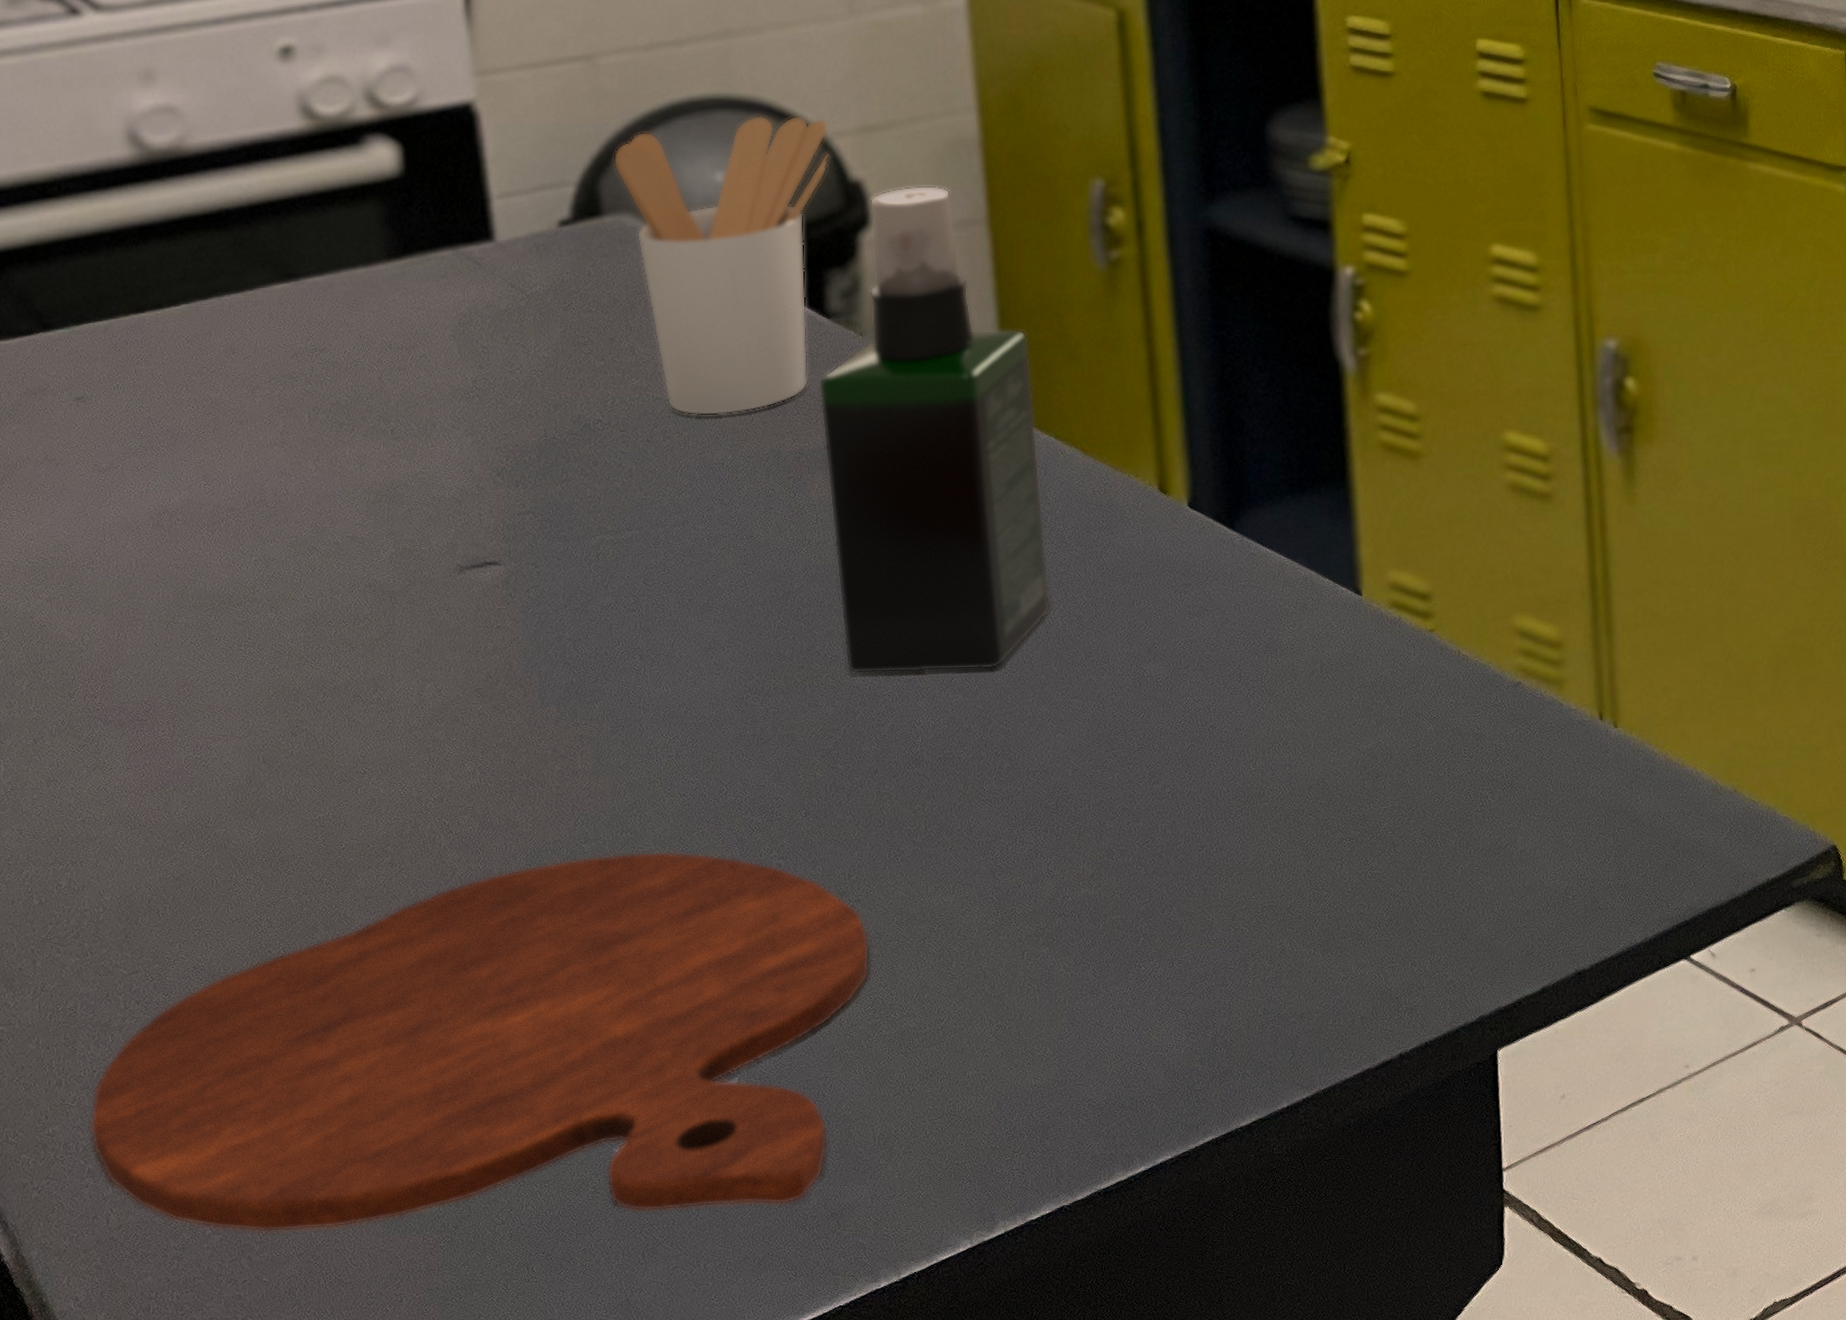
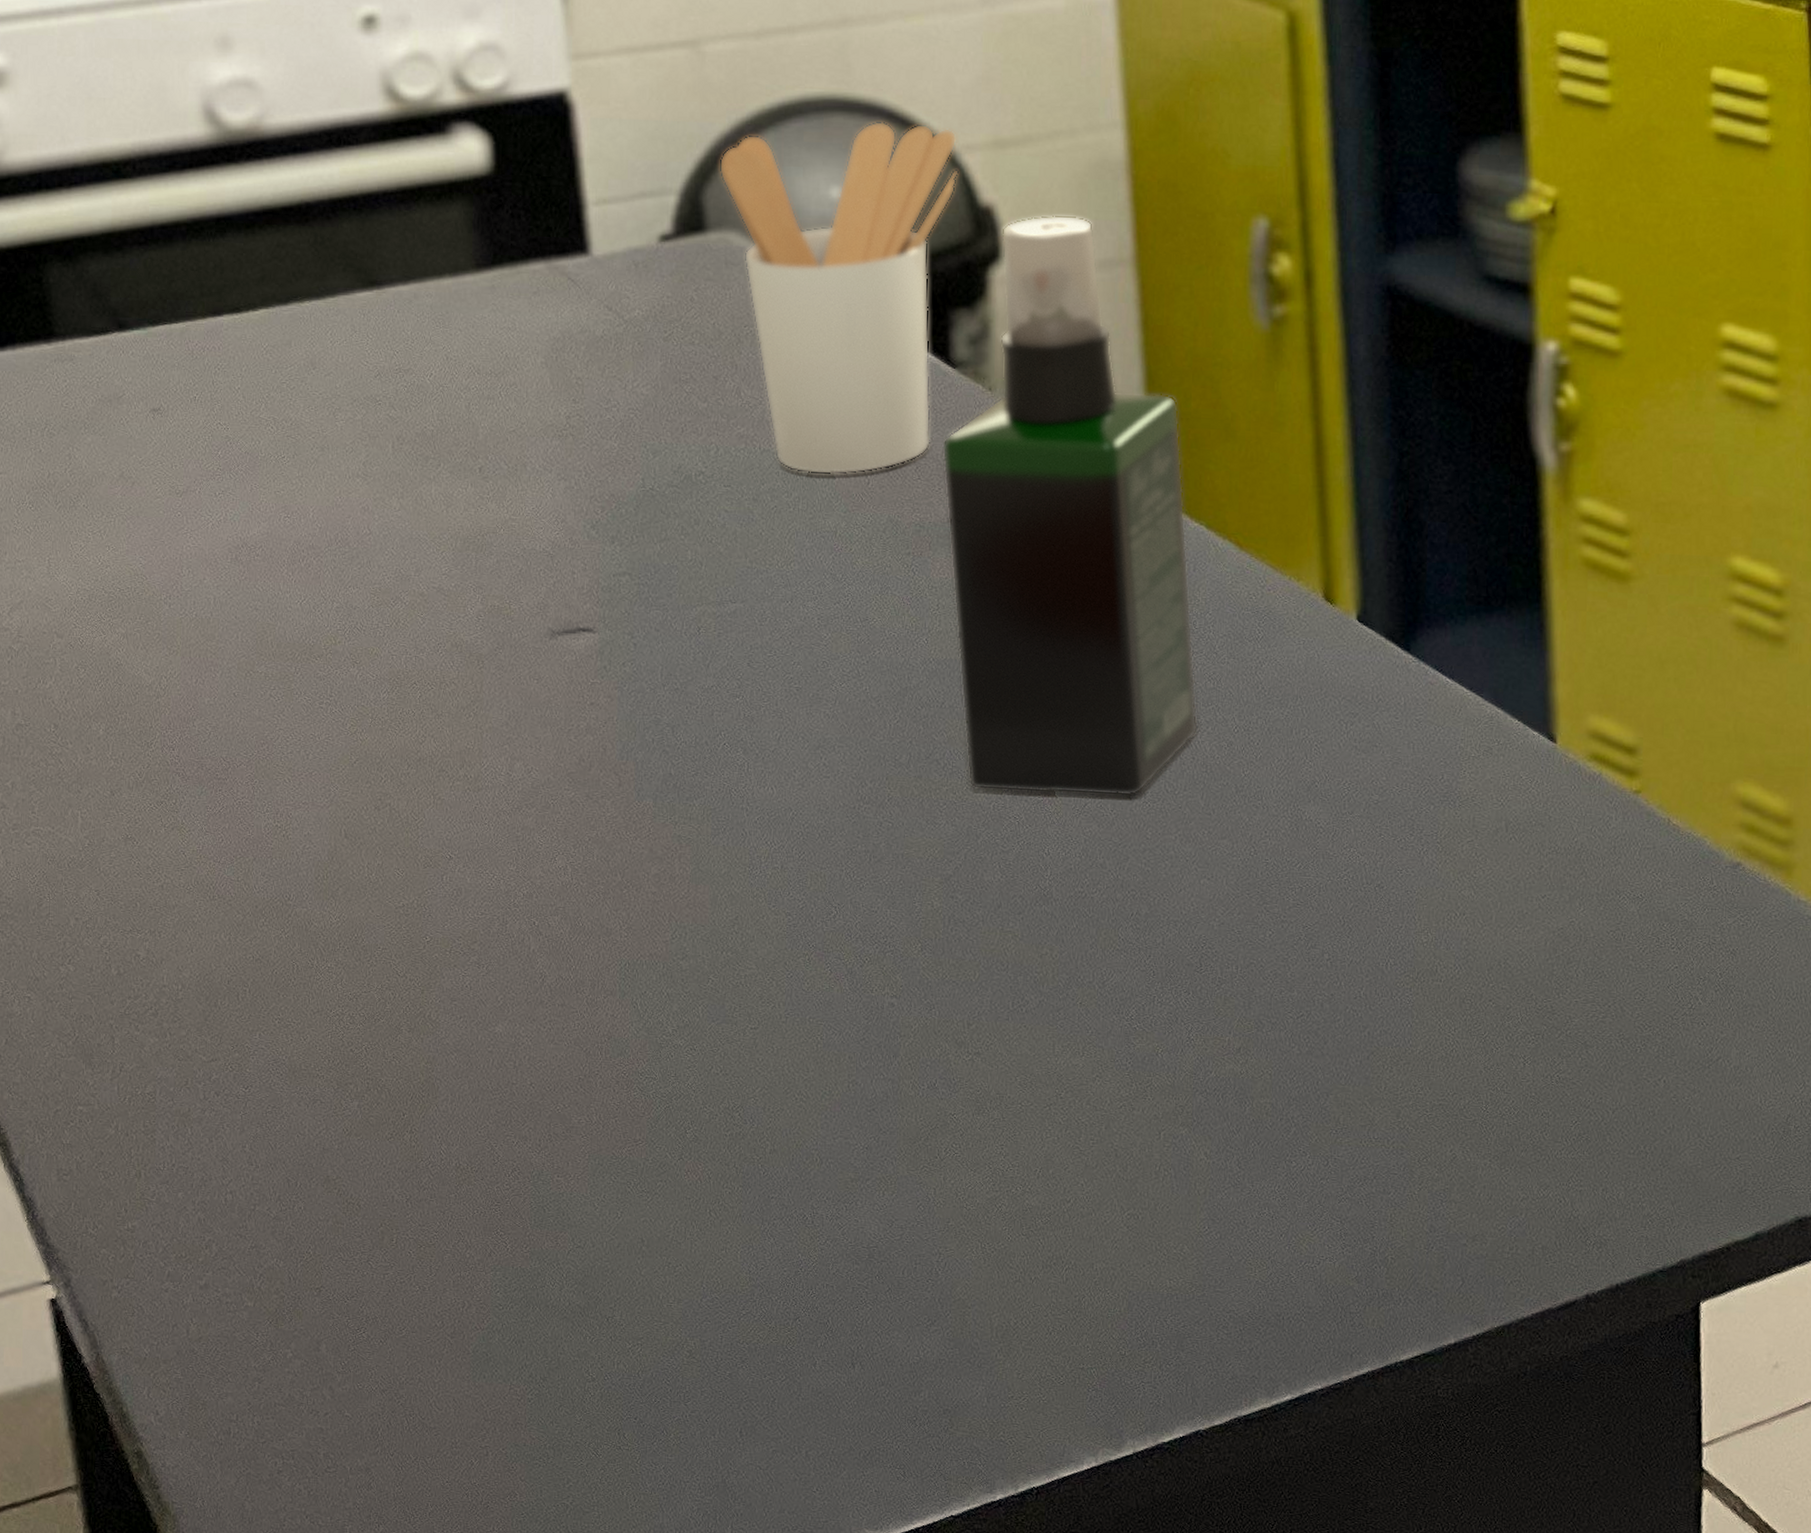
cutting board: present [90,851,870,1233] -> none [169,974,990,1394]

